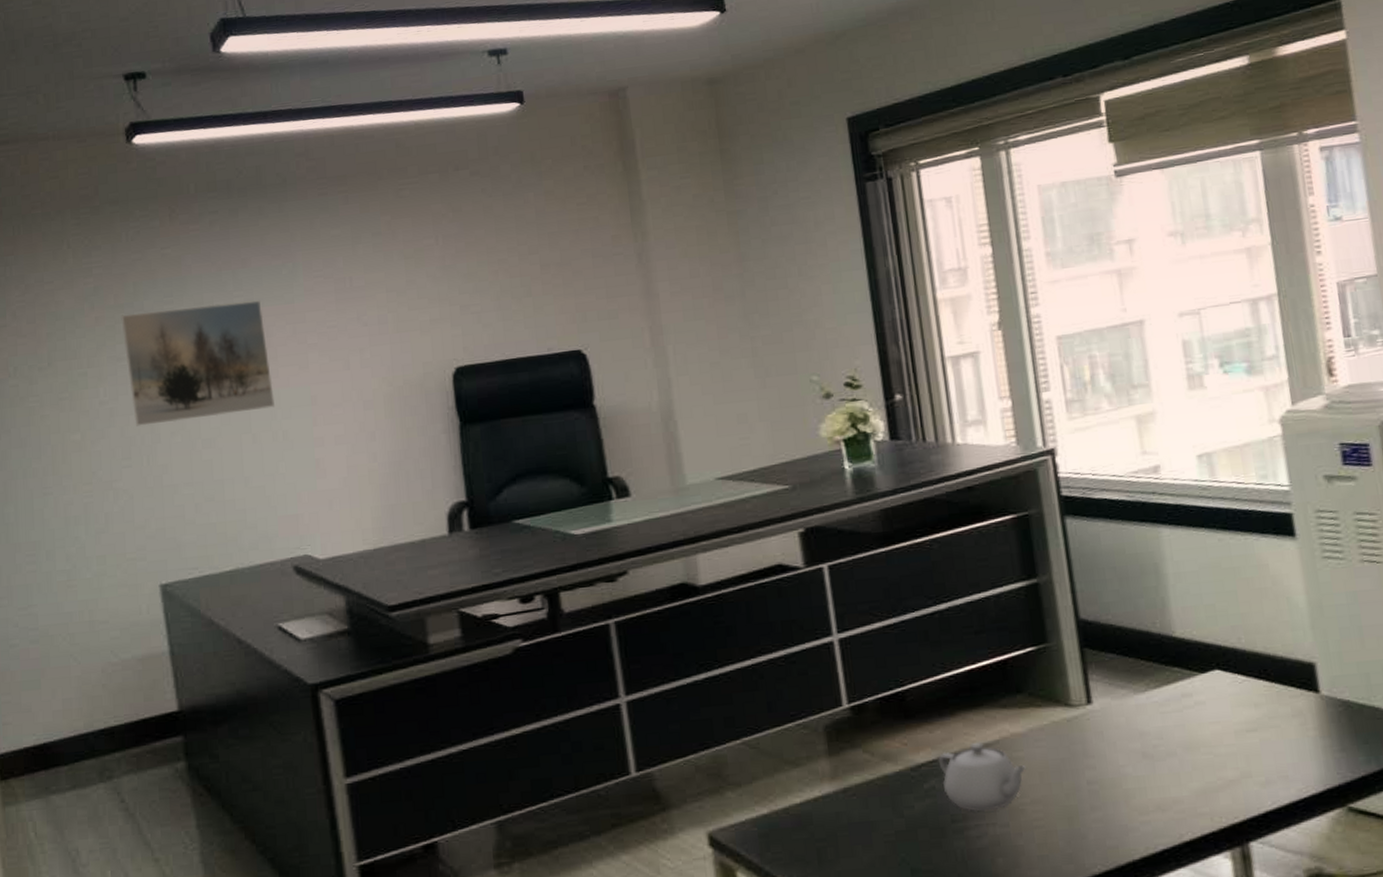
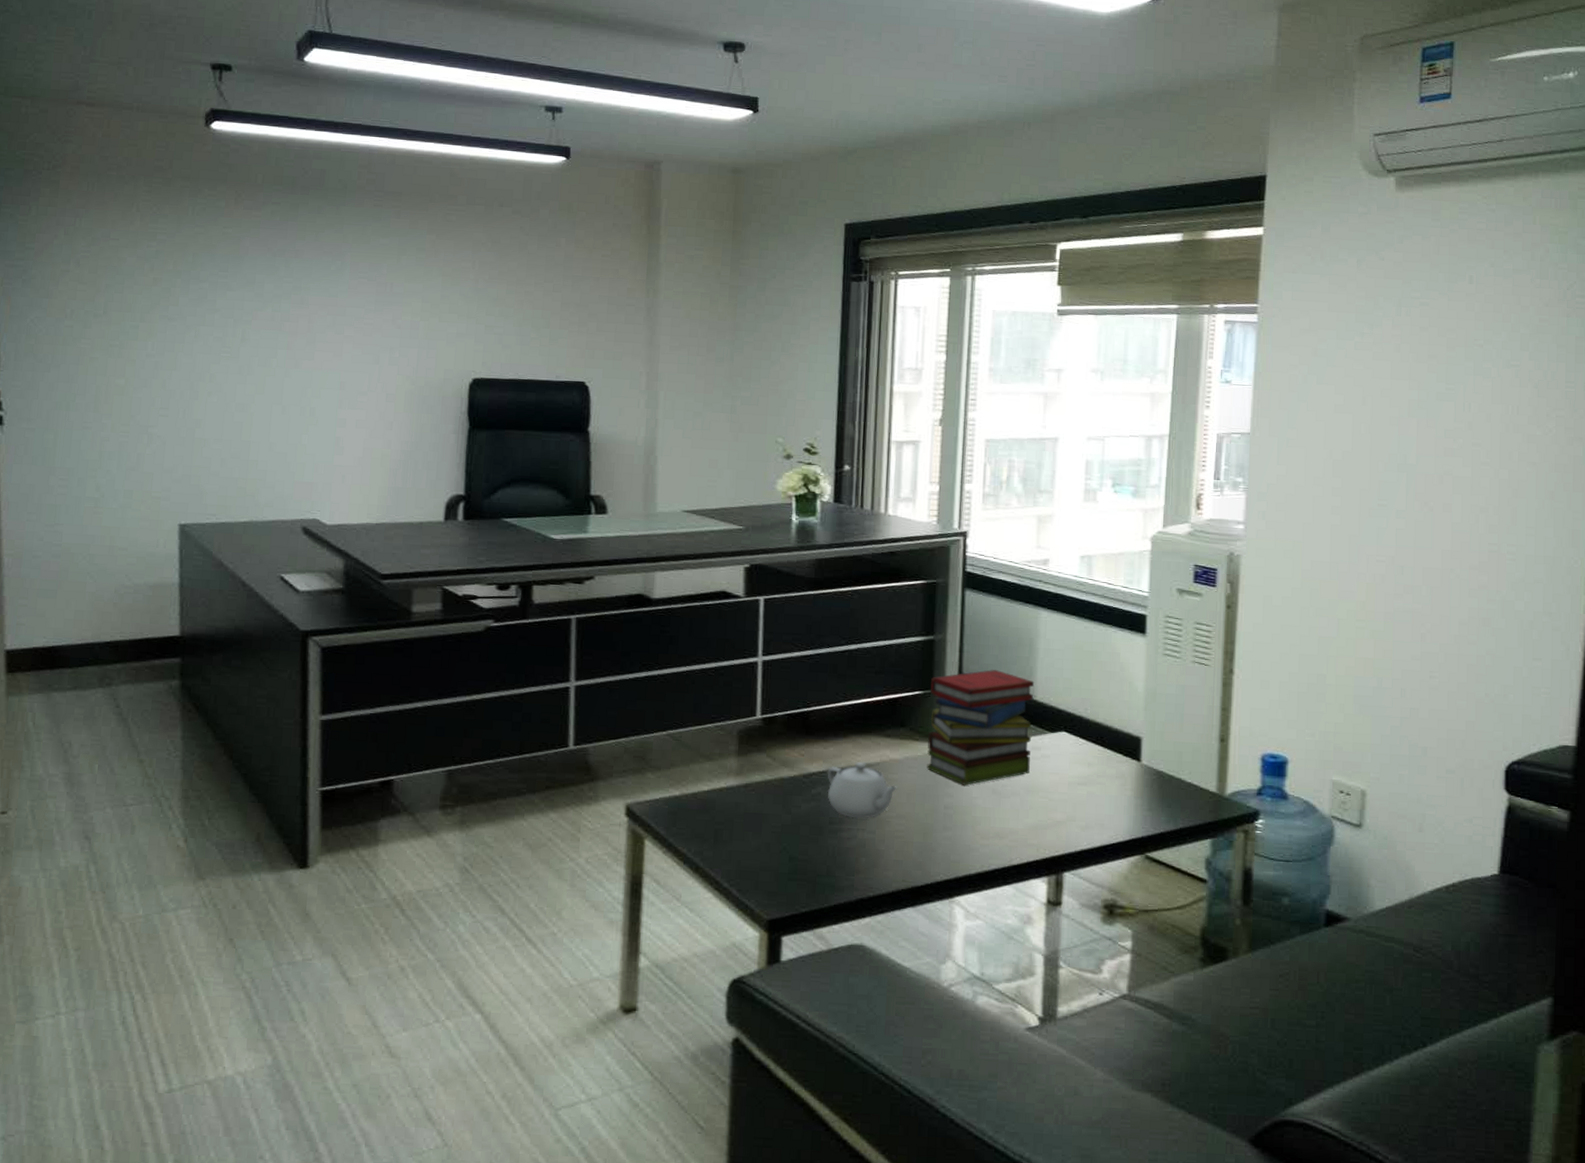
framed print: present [121,300,274,427] -> none [176,280,308,386]
book: none [1043,607,1184,753] -> present [927,670,1035,785]

